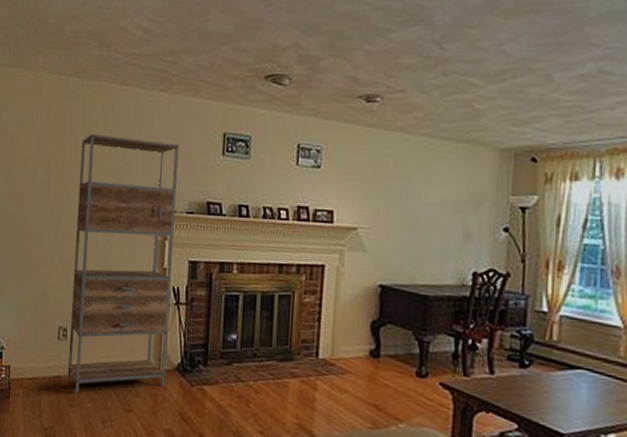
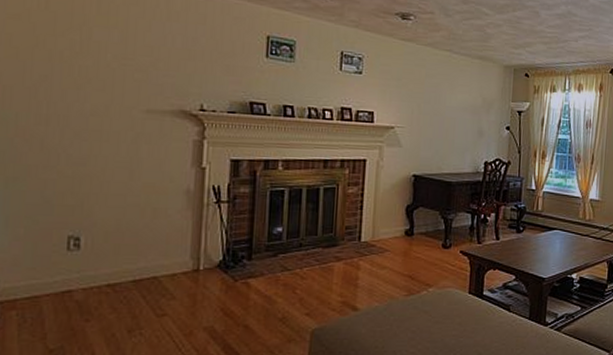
shelving unit: present [67,134,179,393] -> none [81,25,218,306]

